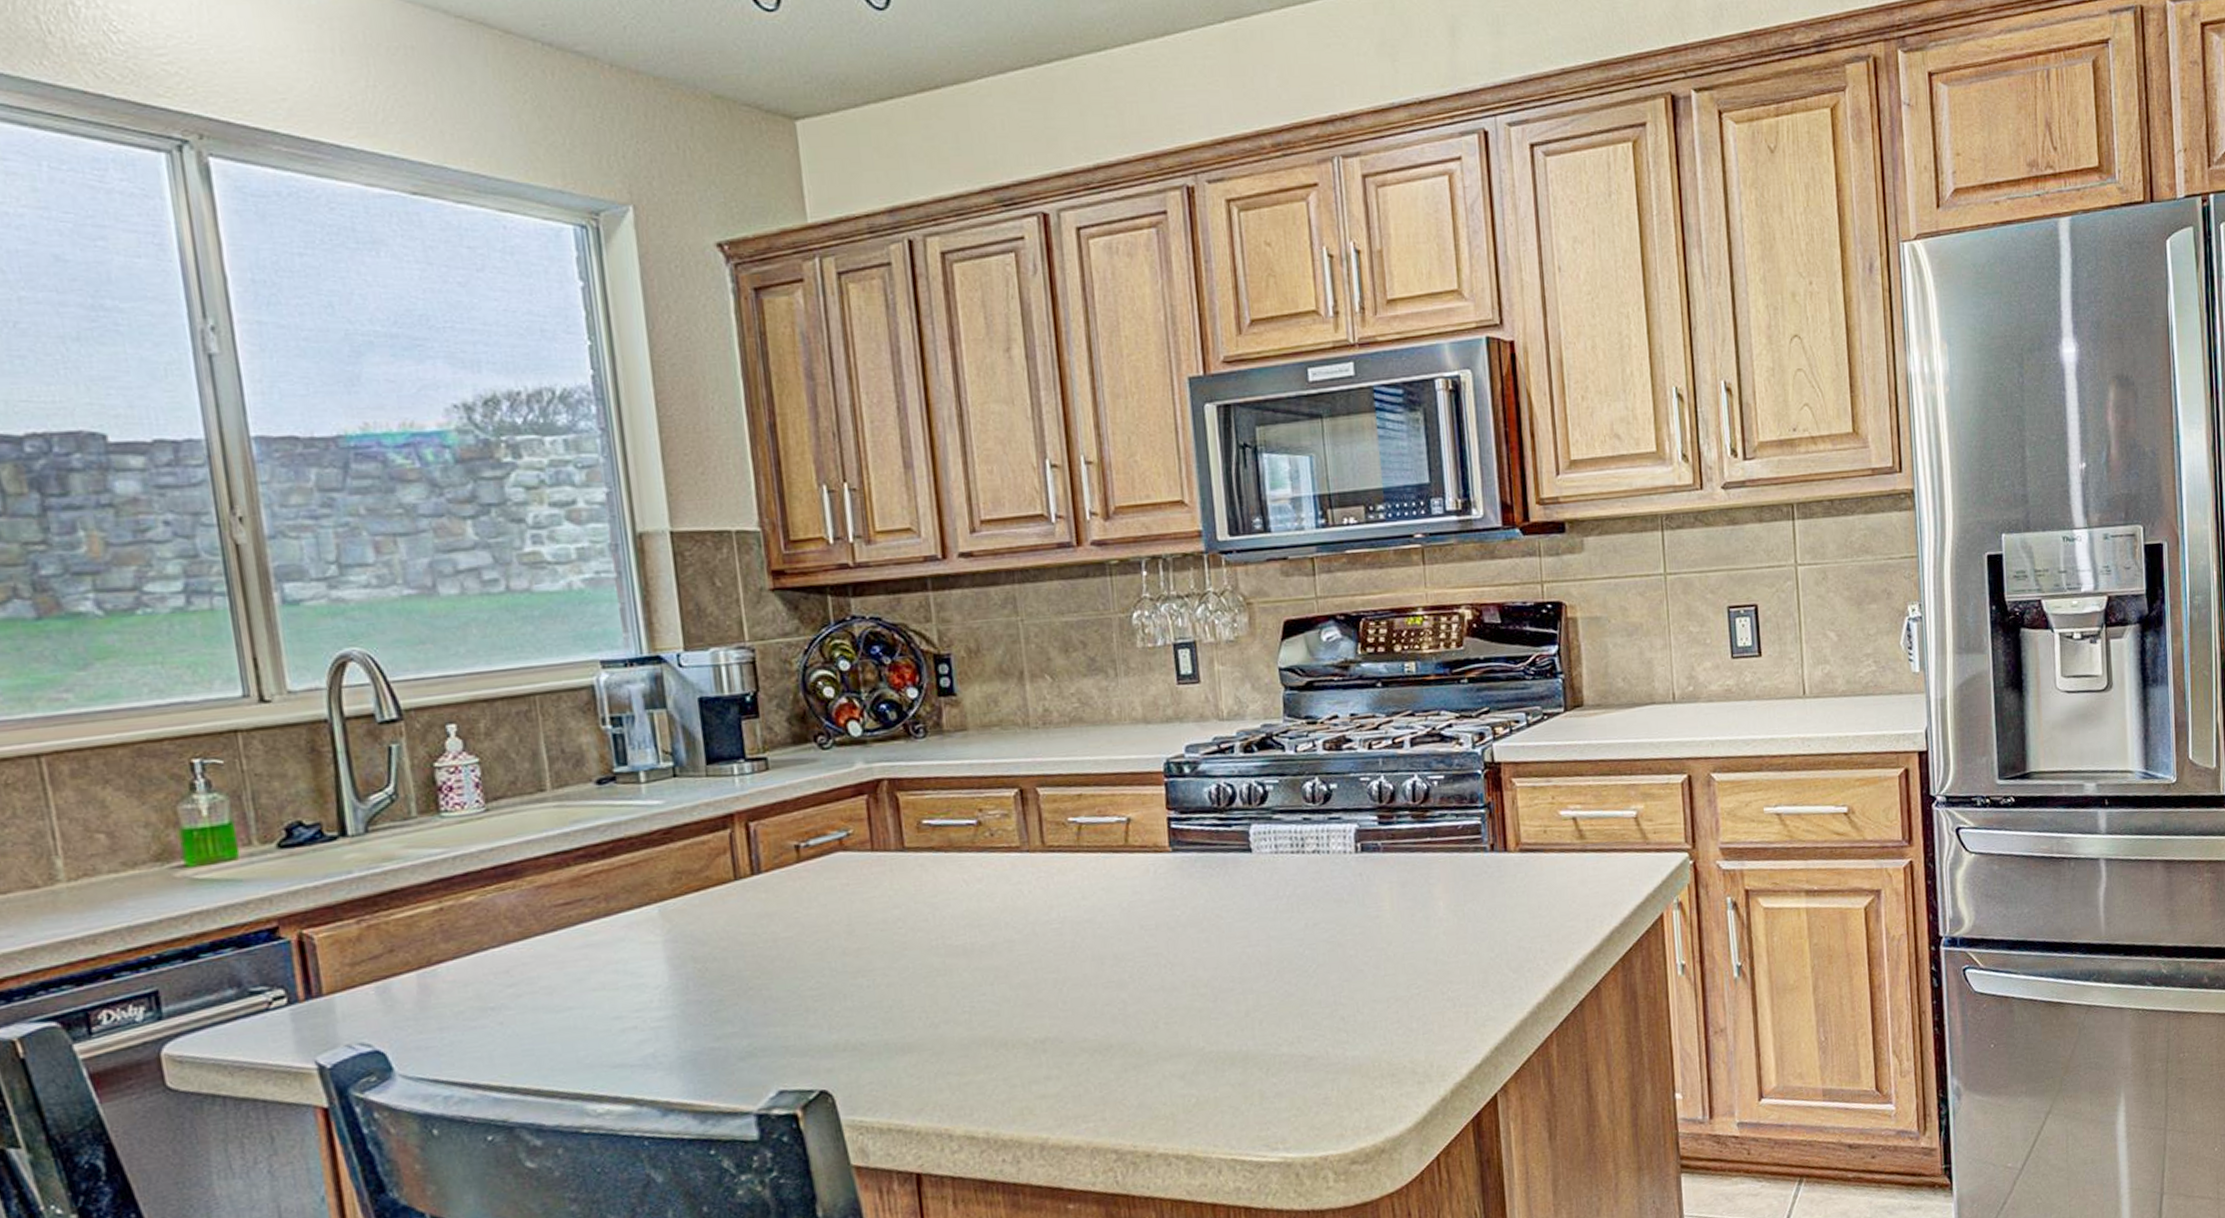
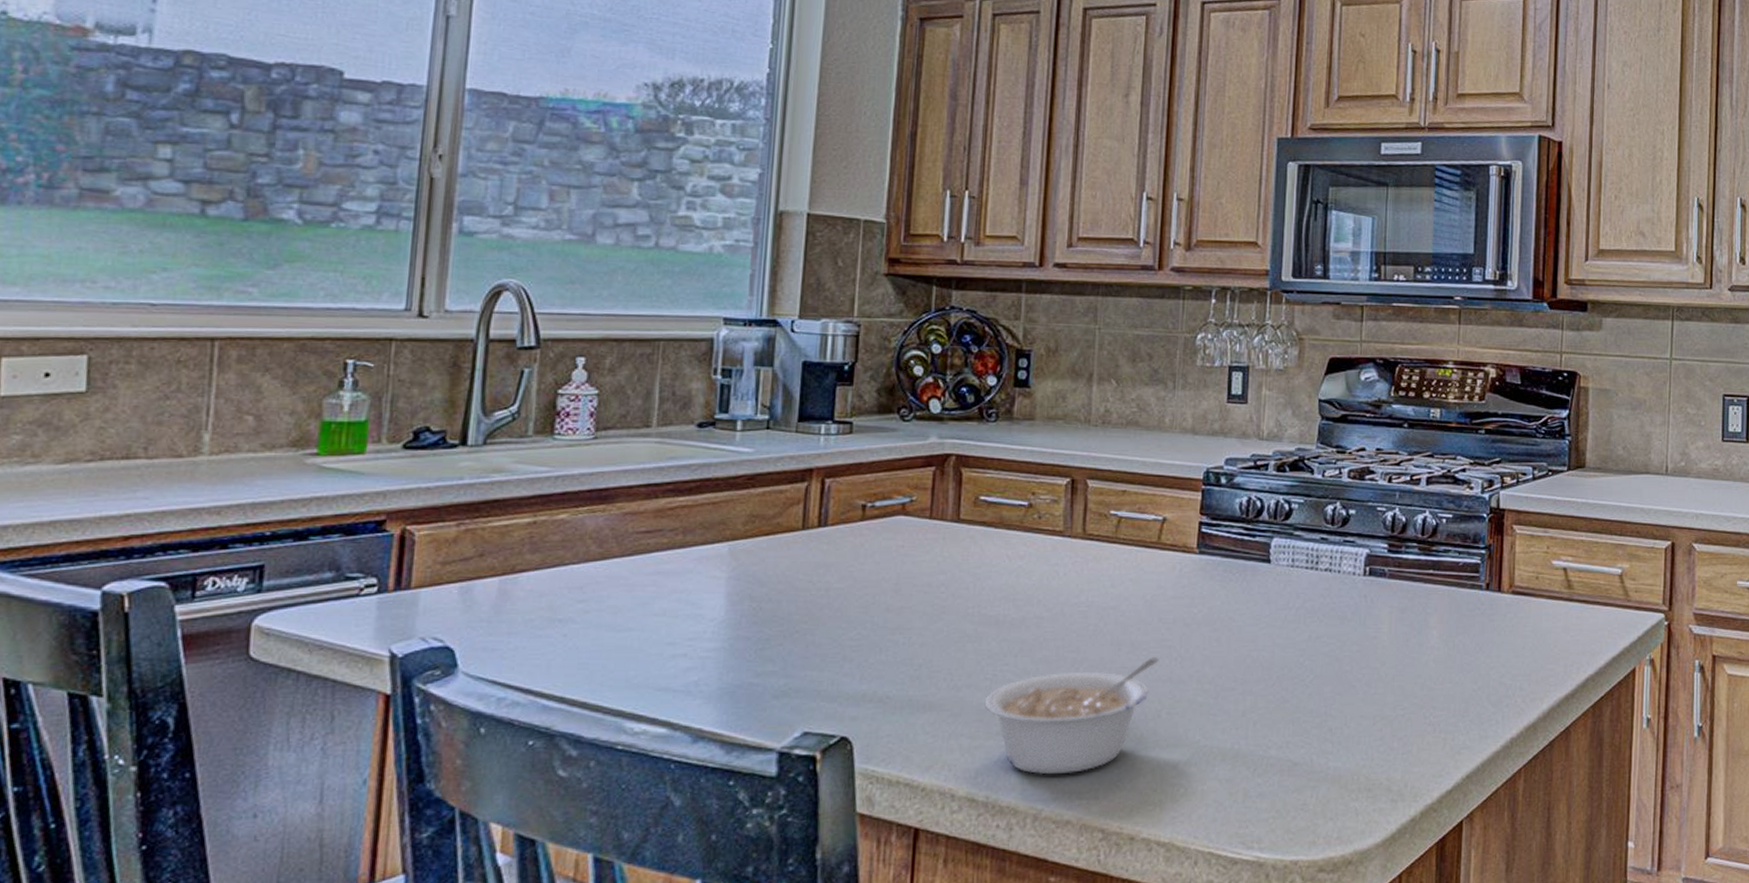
legume: none [966,967,1147,1104] -> present [984,658,1159,775]

